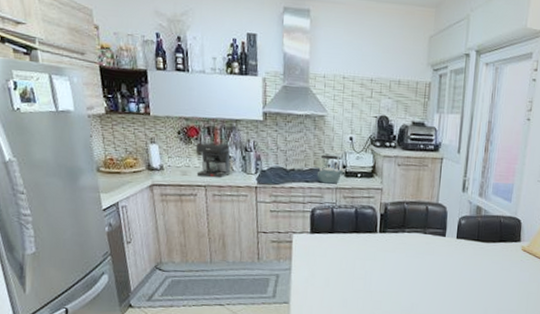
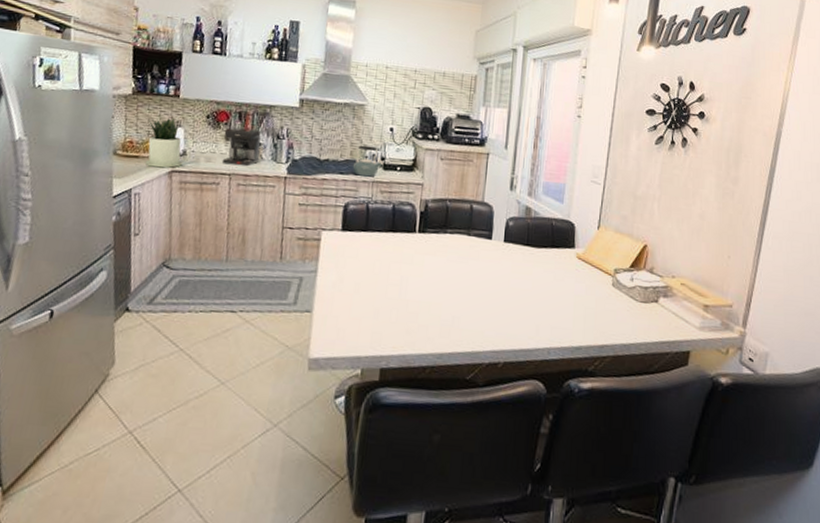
planter: none [124,134,162,183] -> present [145,117,183,169]

